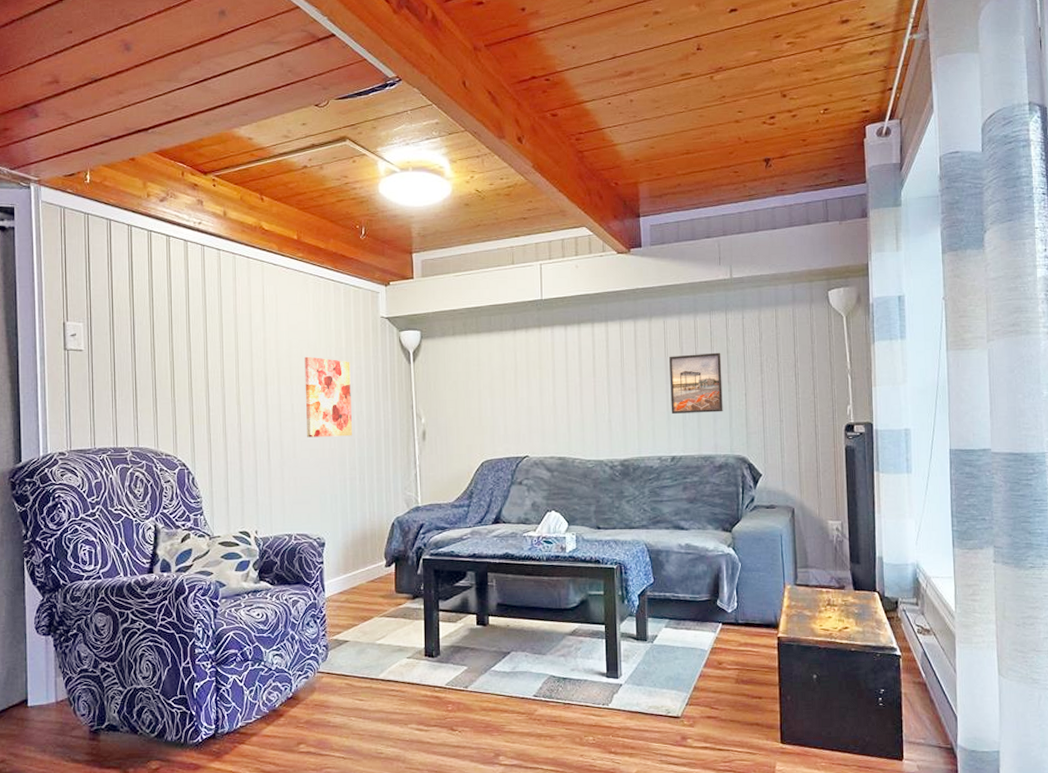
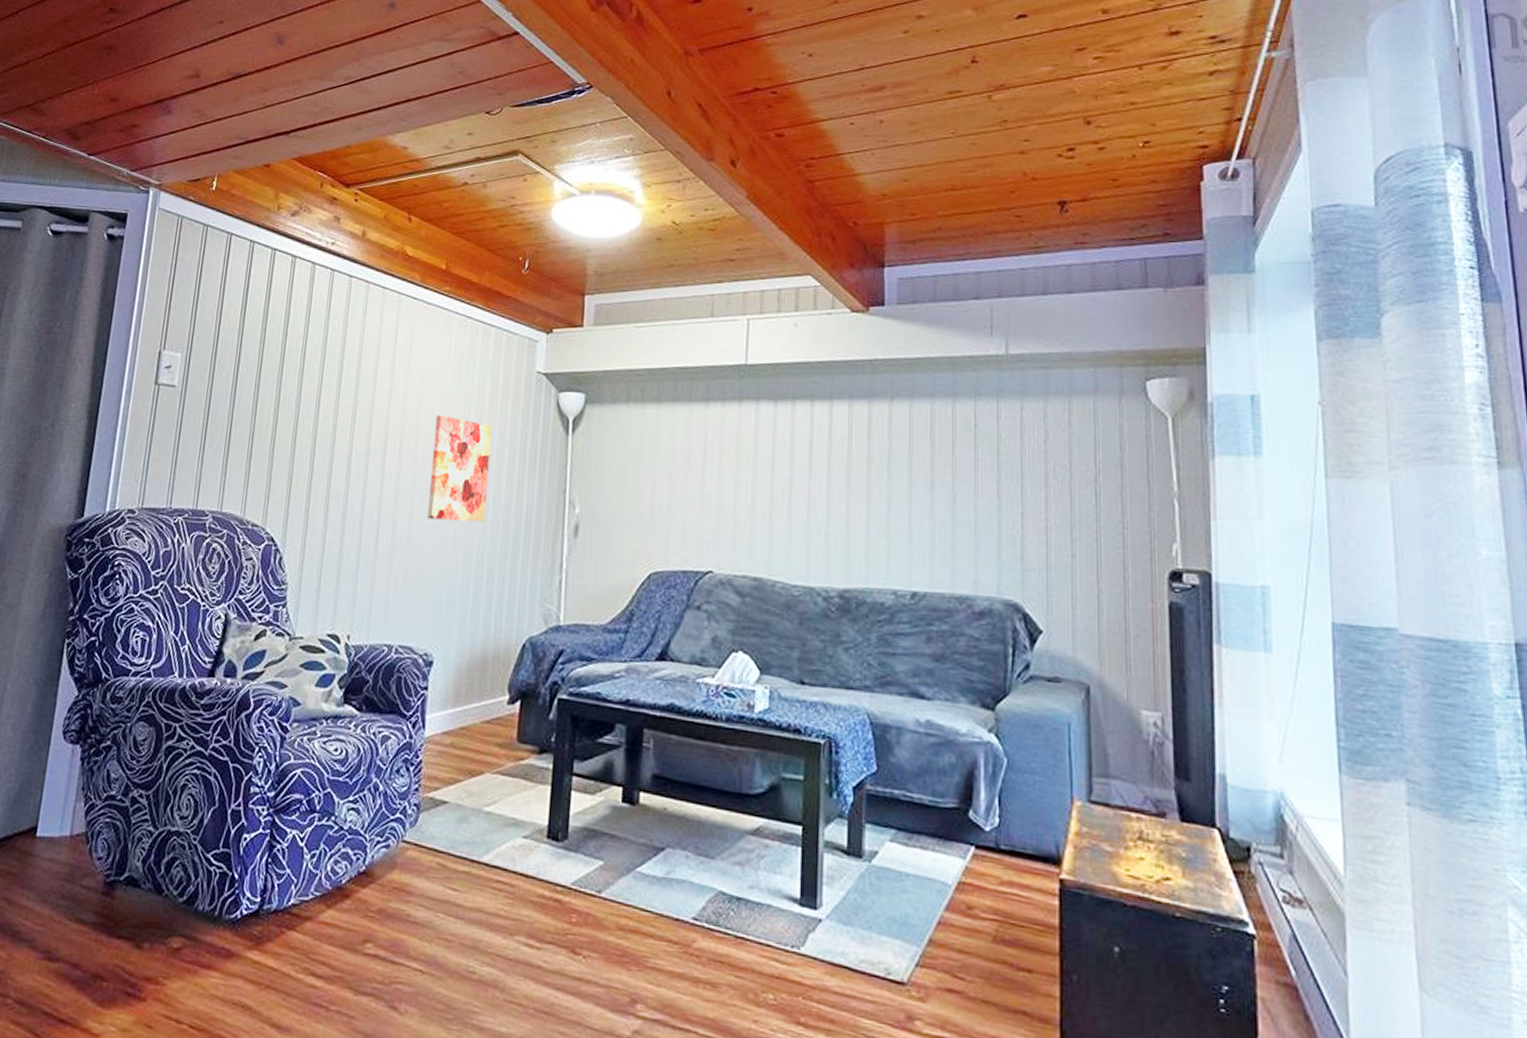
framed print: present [669,352,723,414] -> none [914,452,989,536]

